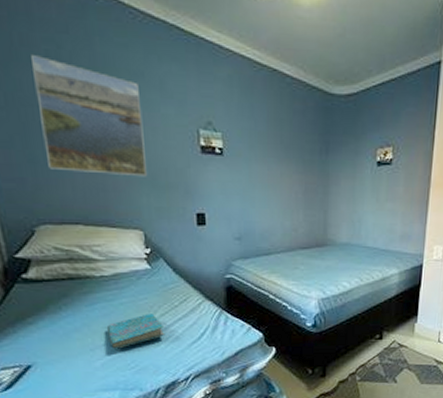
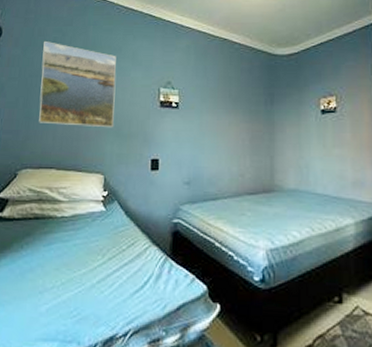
cover: present [106,314,165,349] -> none [57,257,111,294]

